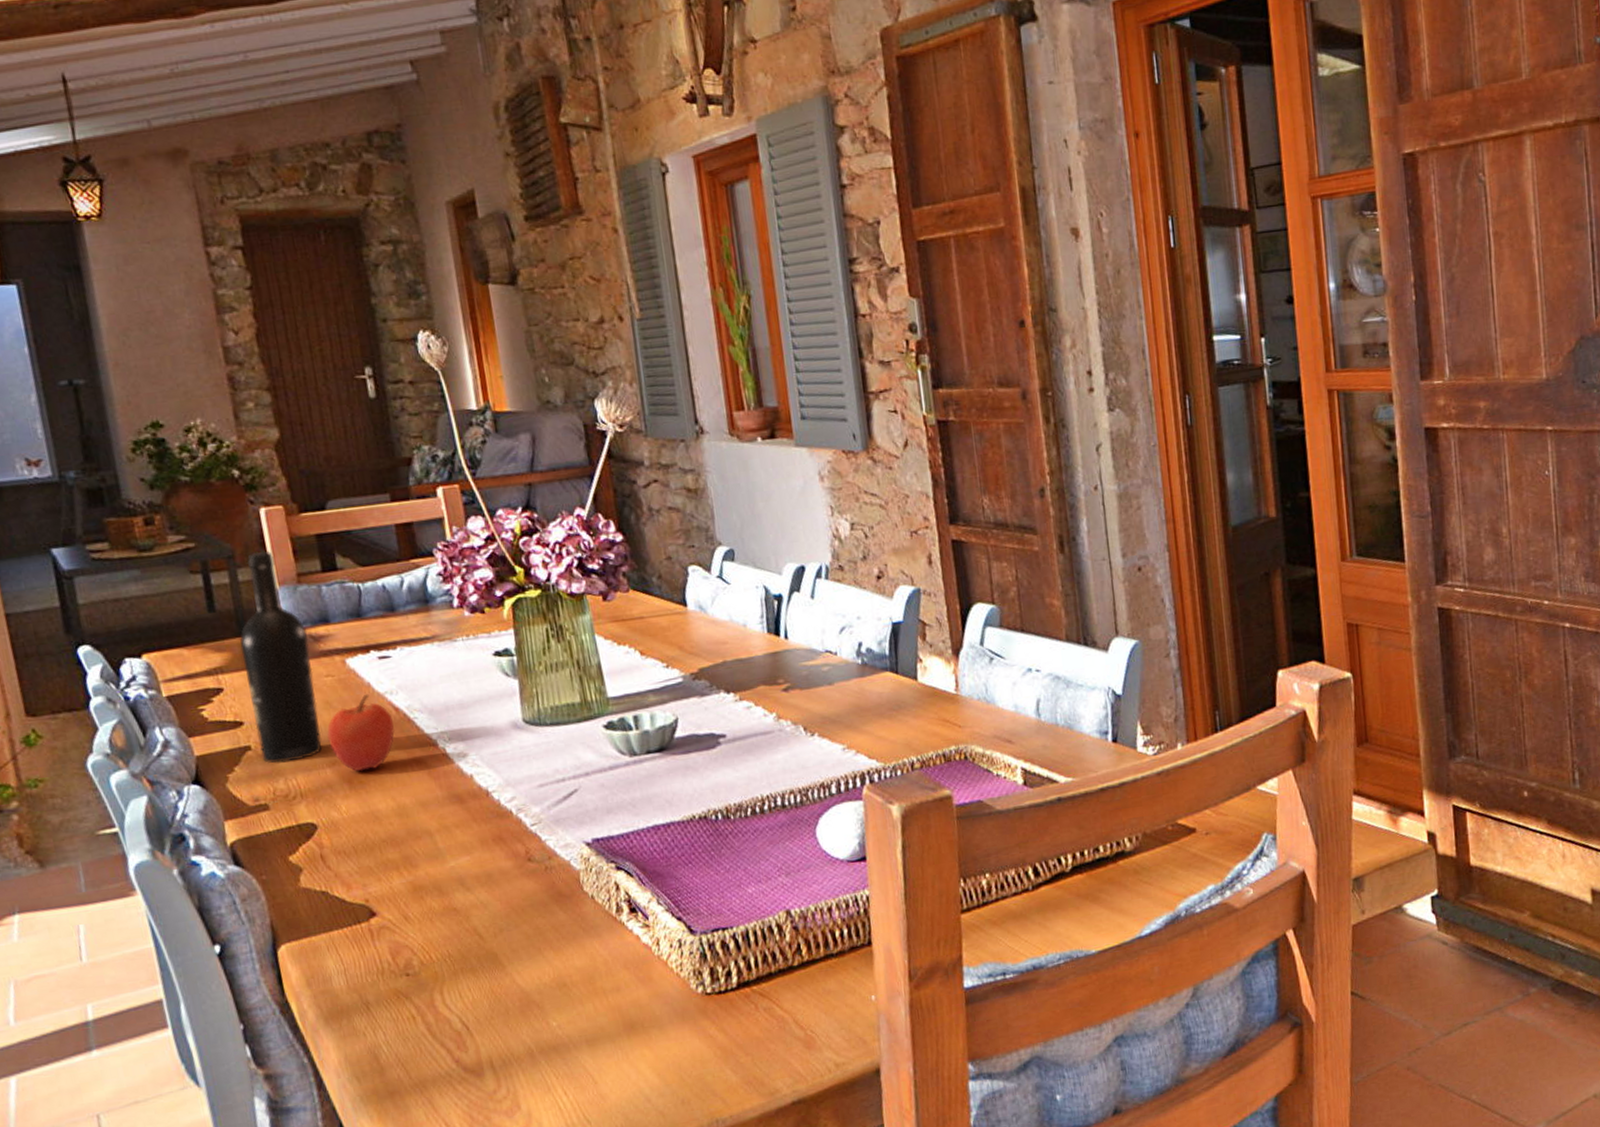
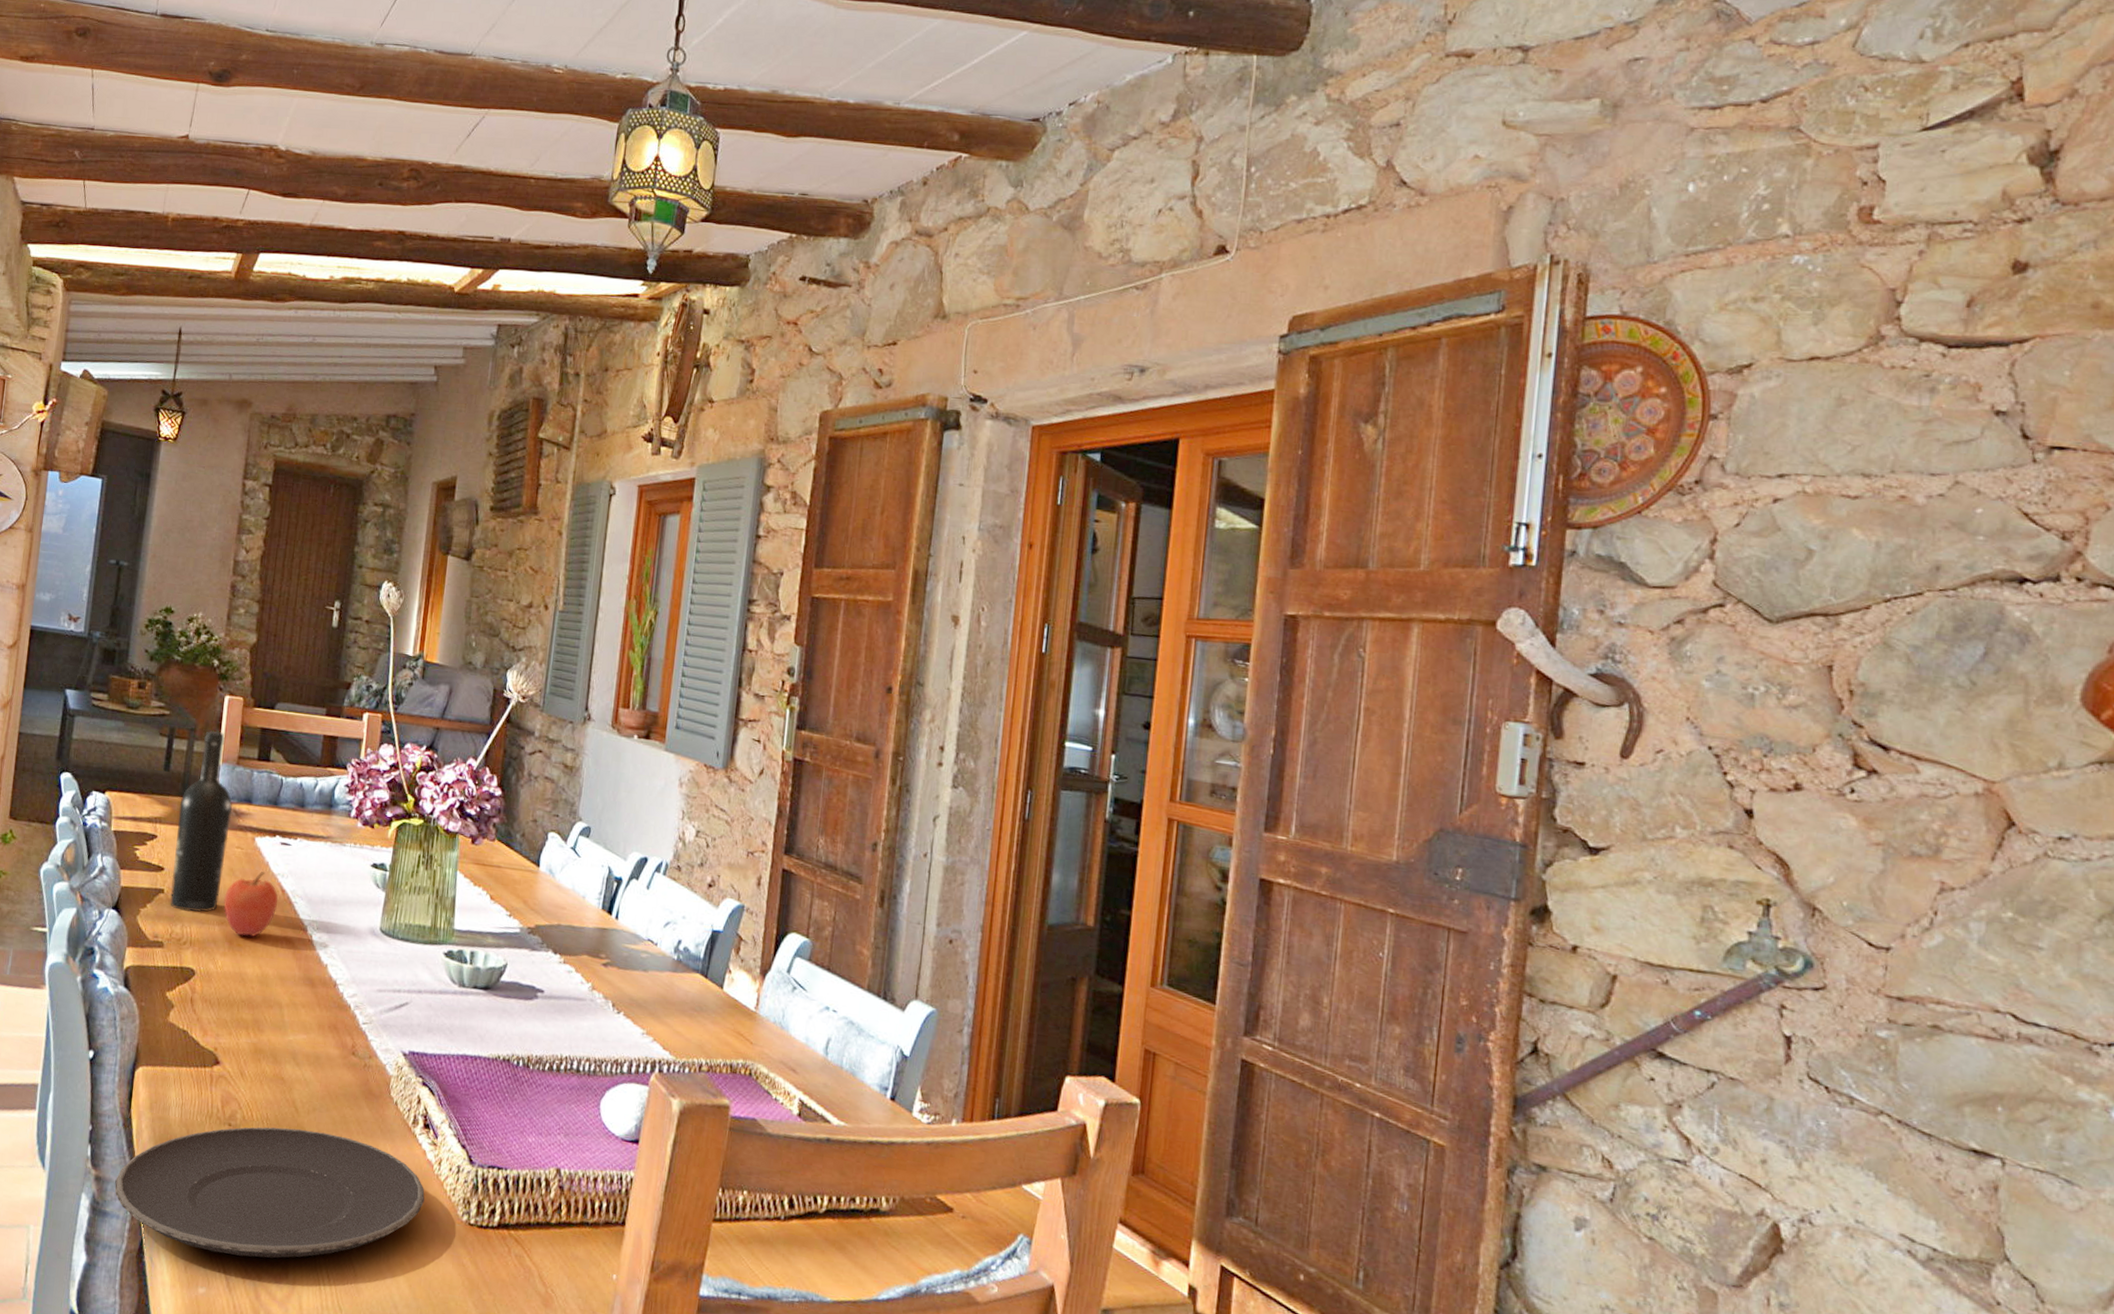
plate: none [289,947,651,1113] -> present [114,1127,425,1258]

